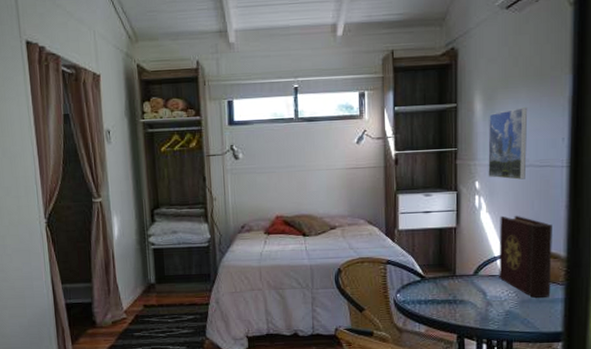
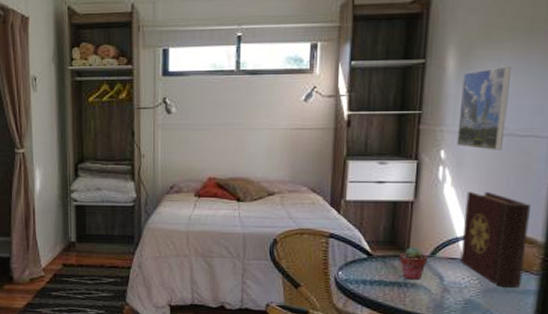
potted succulent: none [447,268,471,297] -> present [399,247,427,280]

